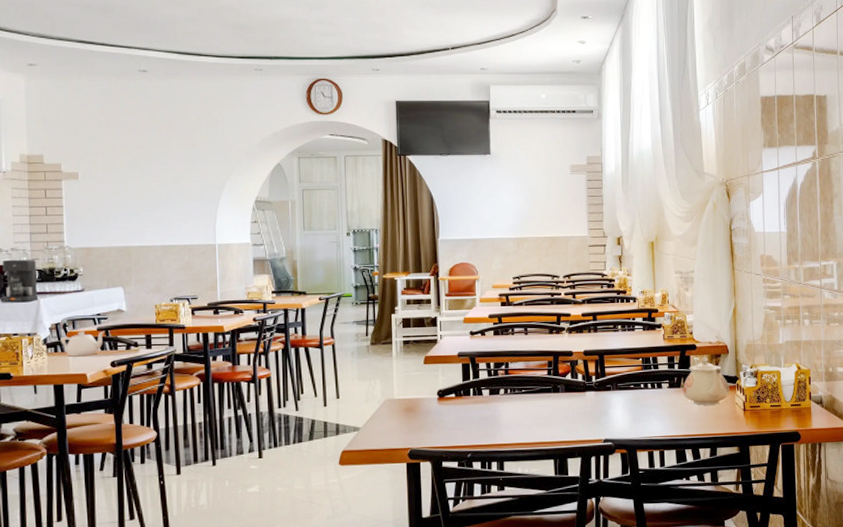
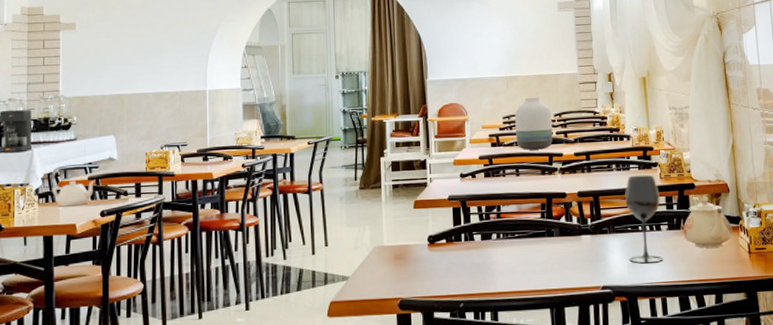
vase: none [525,258,562,310] -> present [515,97,553,150]
wineglass: none [629,335,663,419] -> present [625,175,663,264]

